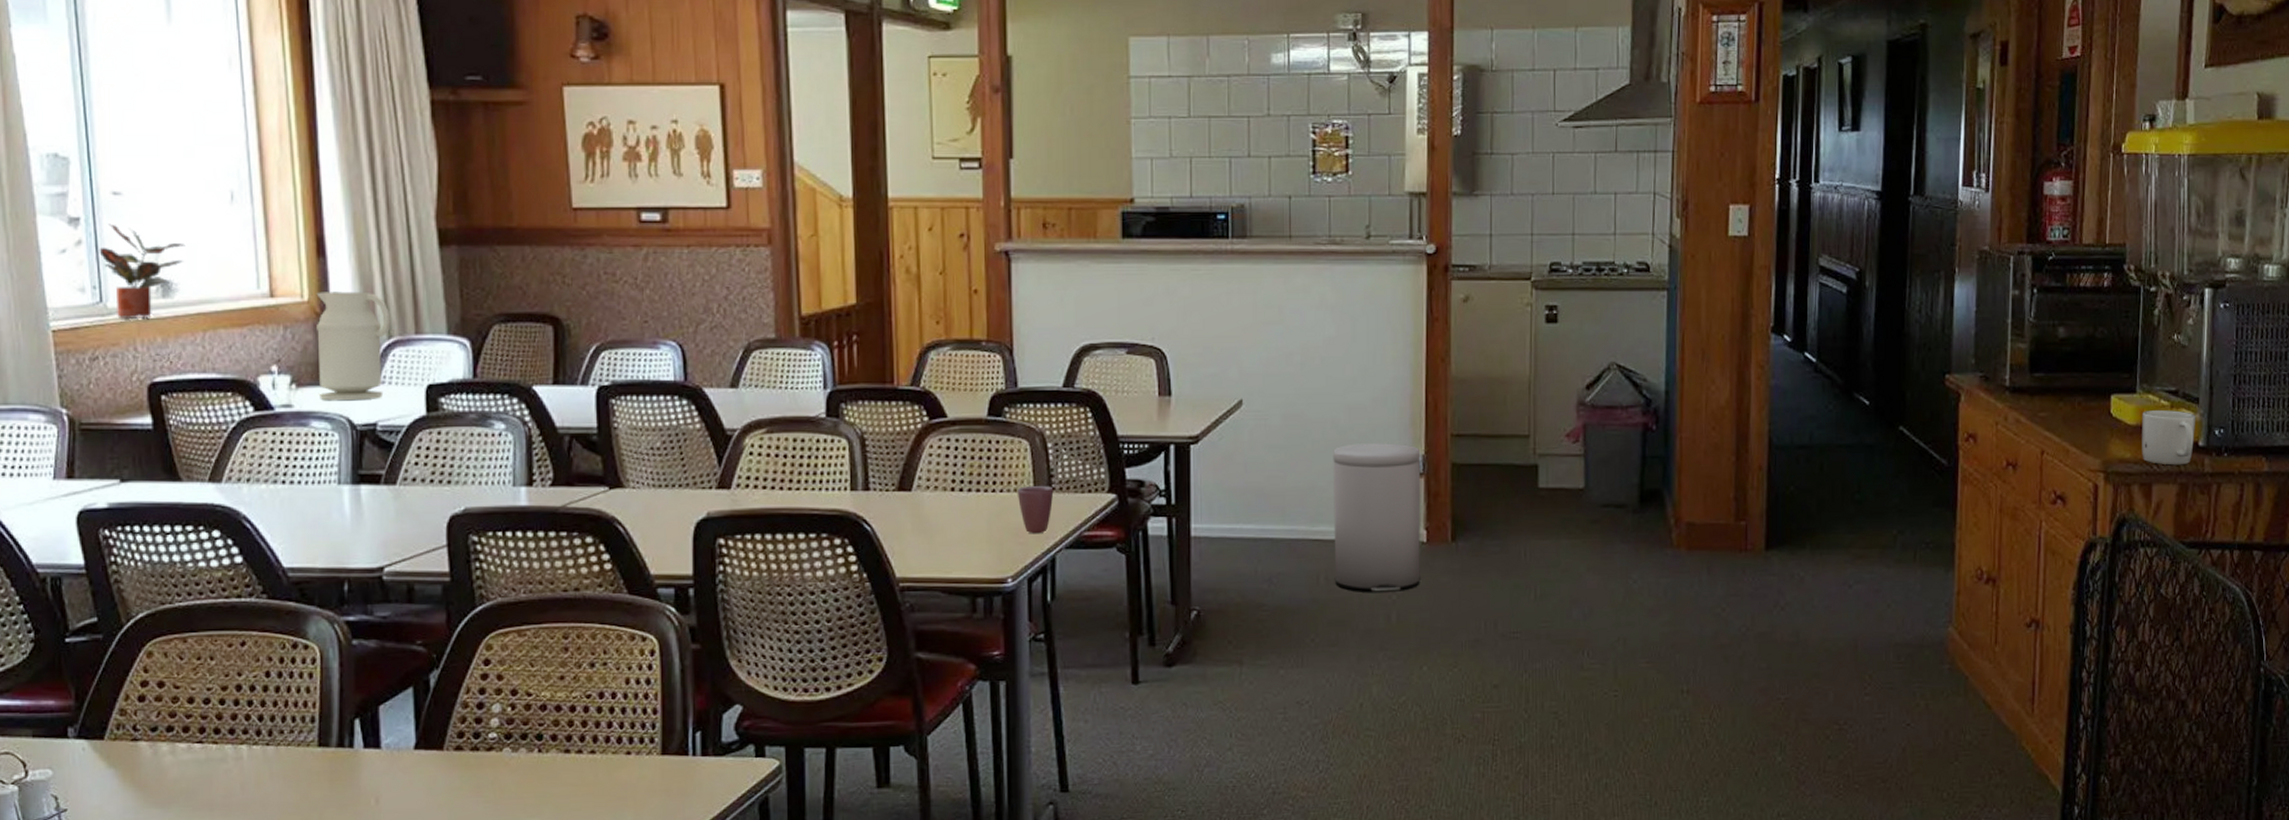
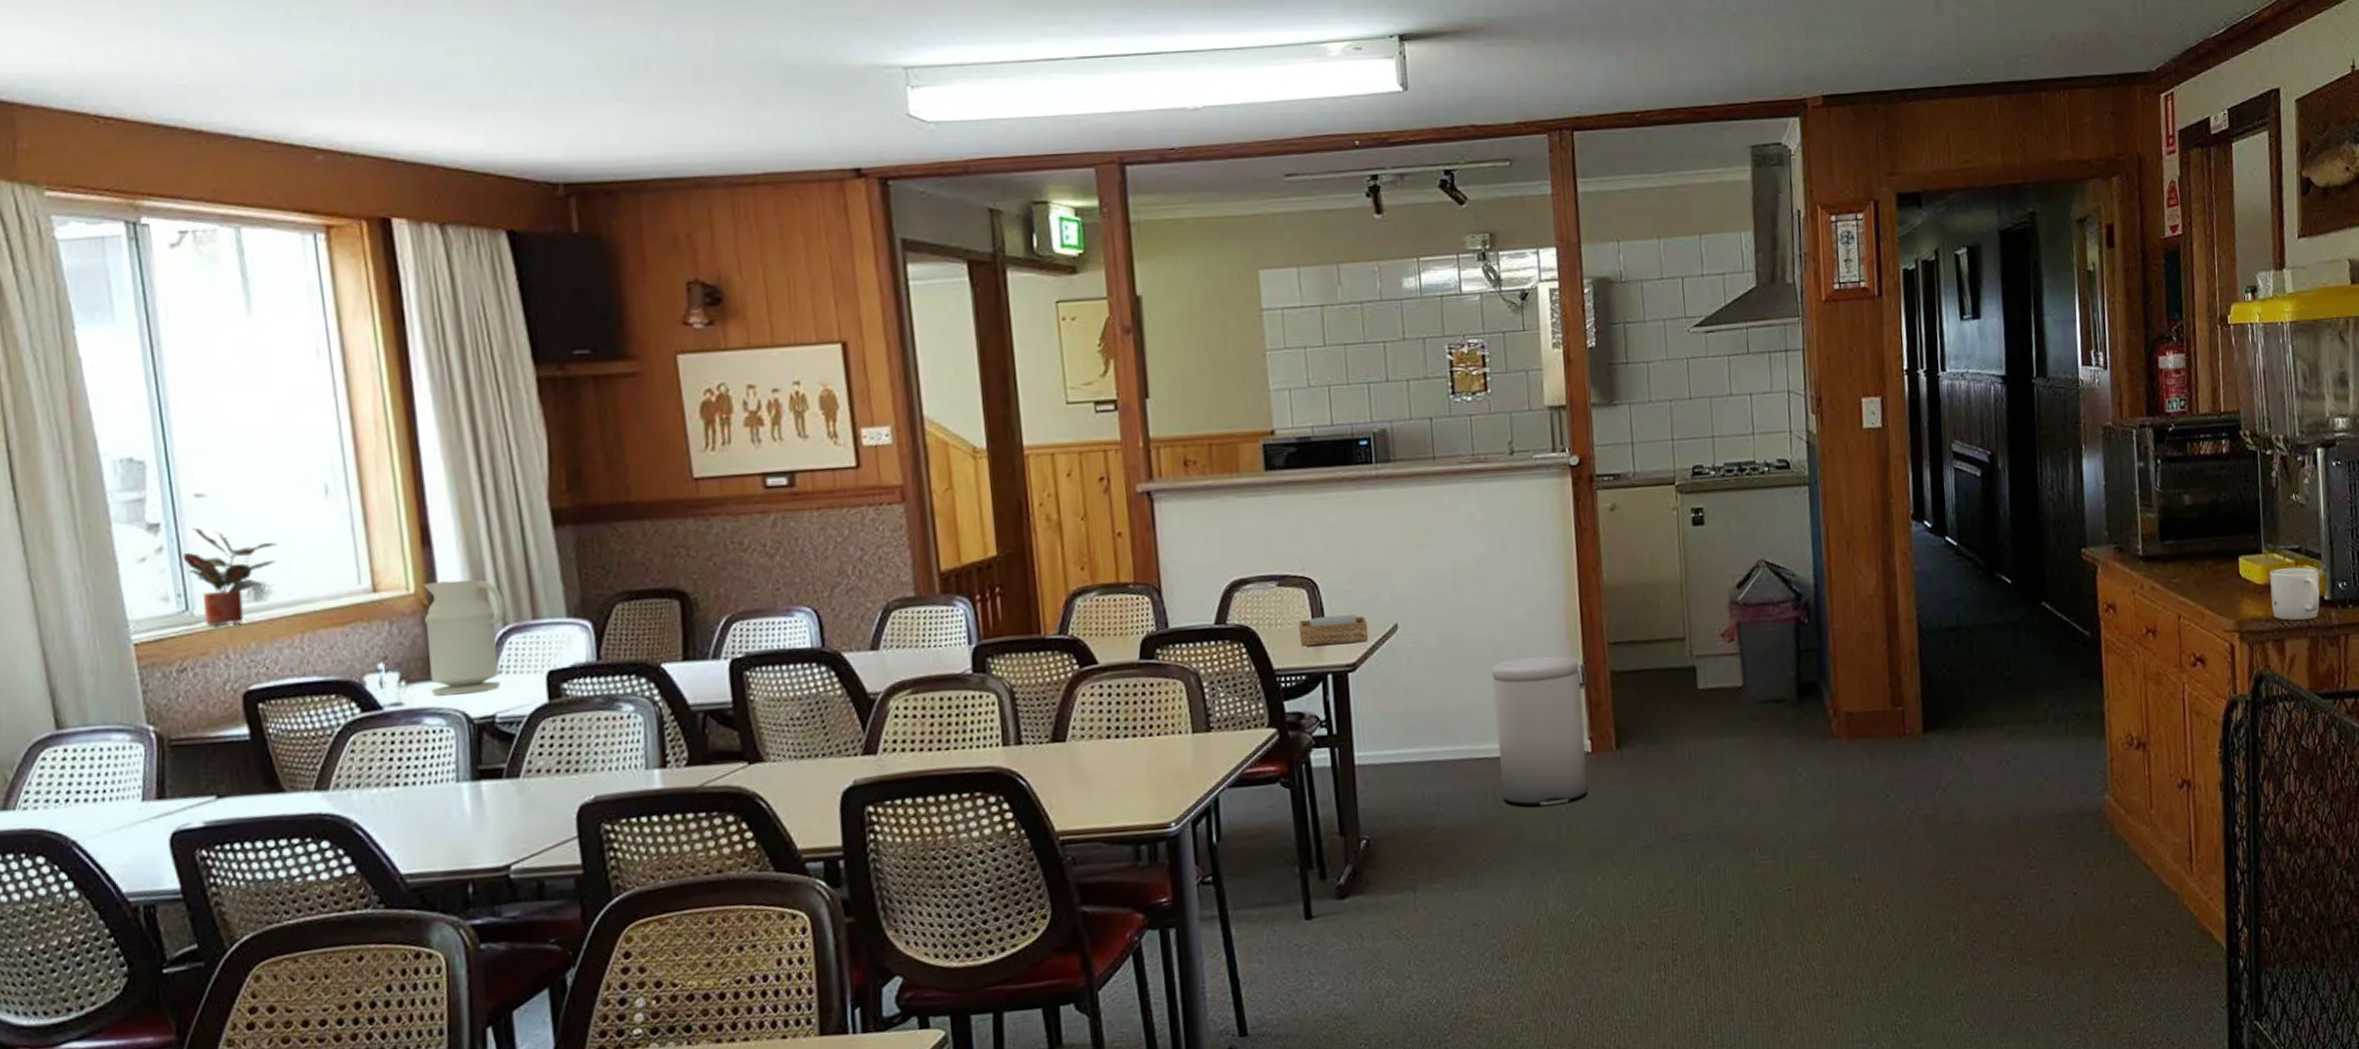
cup: present [1017,486,1054,534] -> none [1174,725,1213,776]
napkin holder: none [1145,386,1213,416] -> present [1298,614,1369,646]

